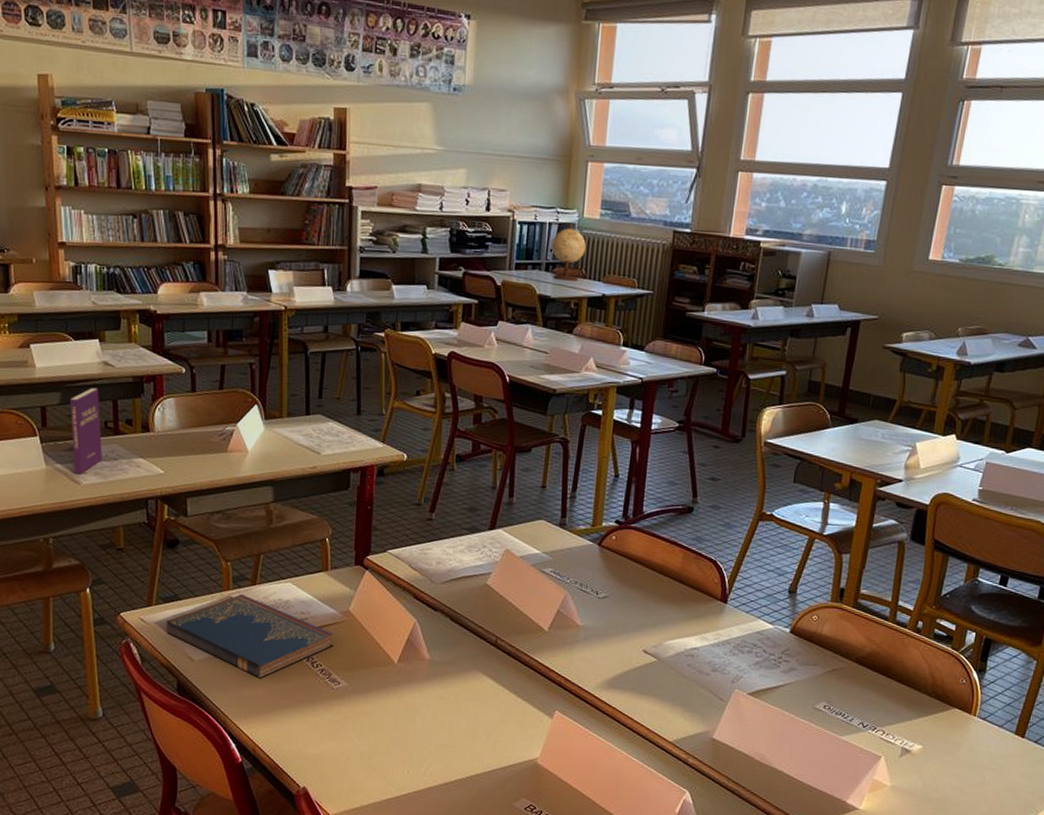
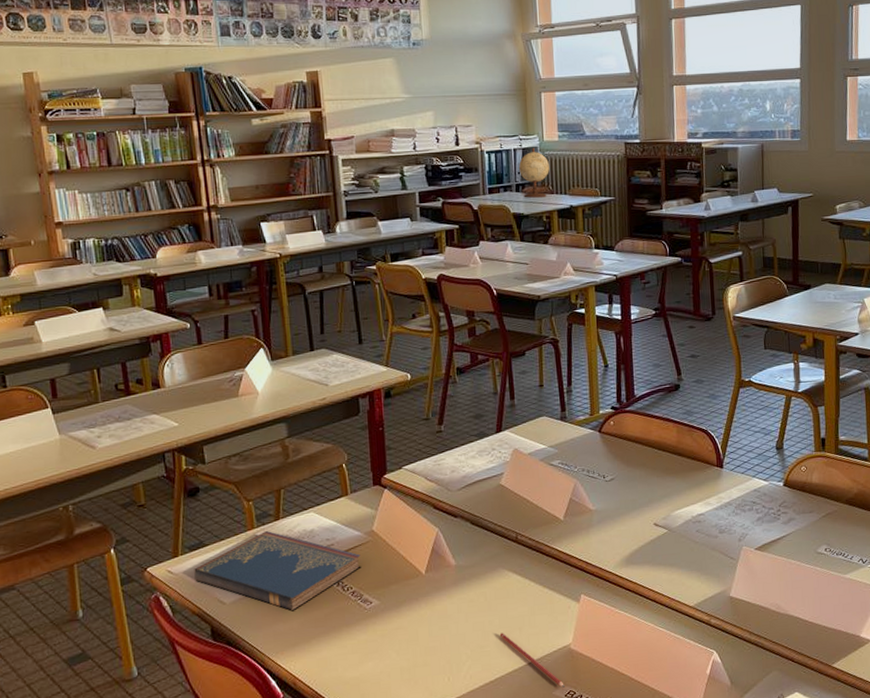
book: present [69,387,103,475] -> none [78,353,116,439]
pencil: none [465,735,527,801] -> present [499,632,566,688]

